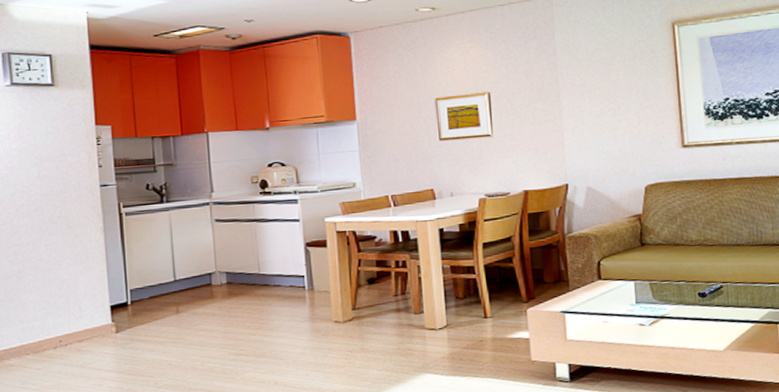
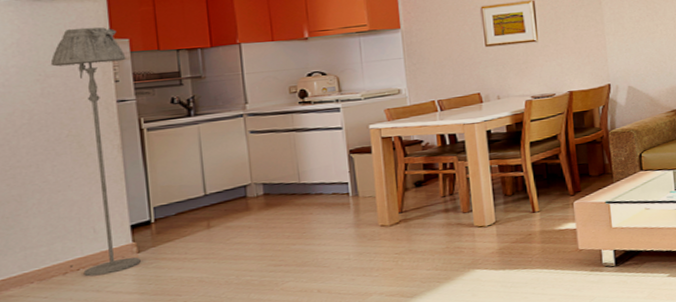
floor lamp: none [45,113,119,353] -> present [50,27,141,277]

